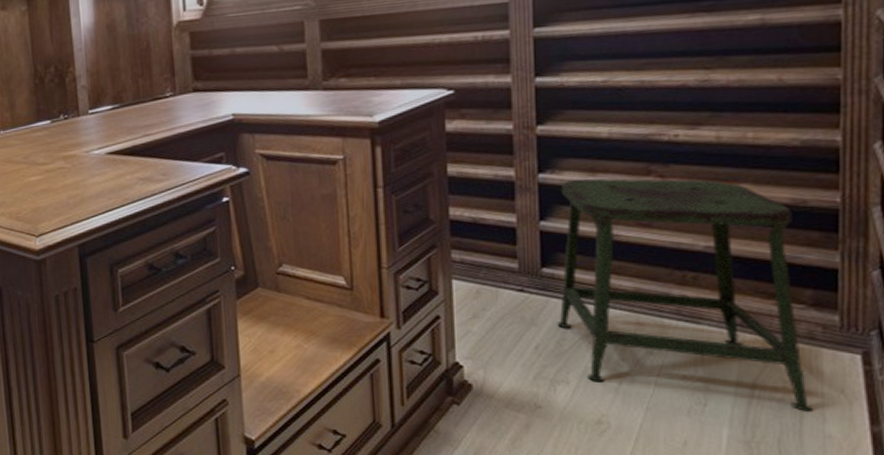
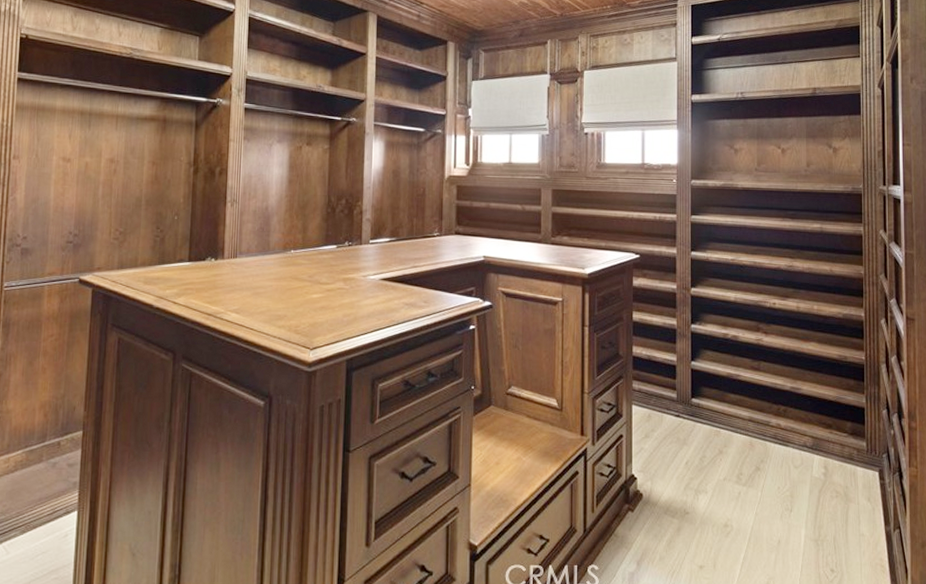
stool: present [557,178,813,412] -> none [700,330,853,515]

